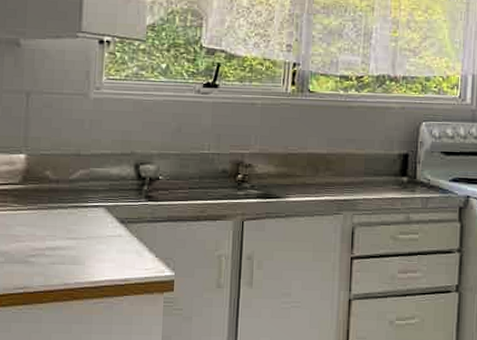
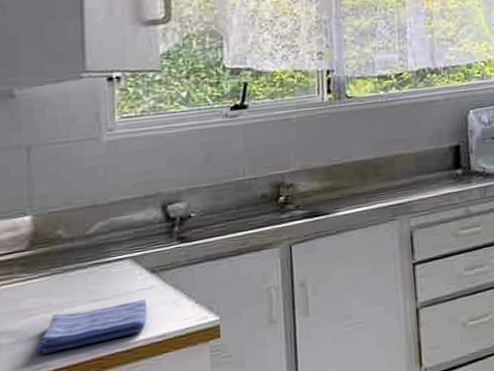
dish towel: none [20,243,115,277] -> present [36,299,148,354]

